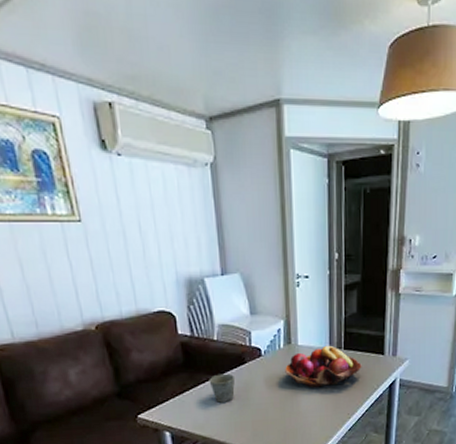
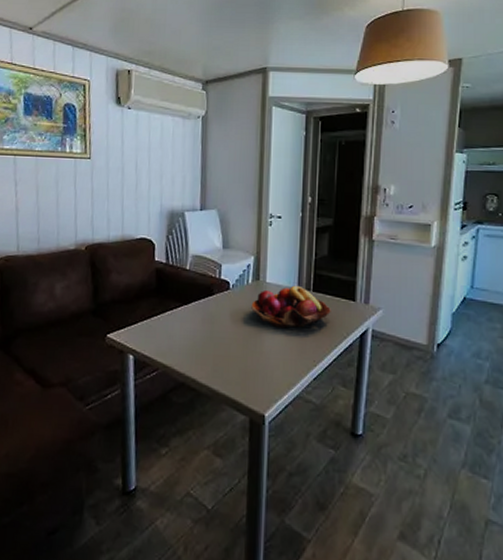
mug: present [209,373,235,403] -> none [176,302,201,332]

